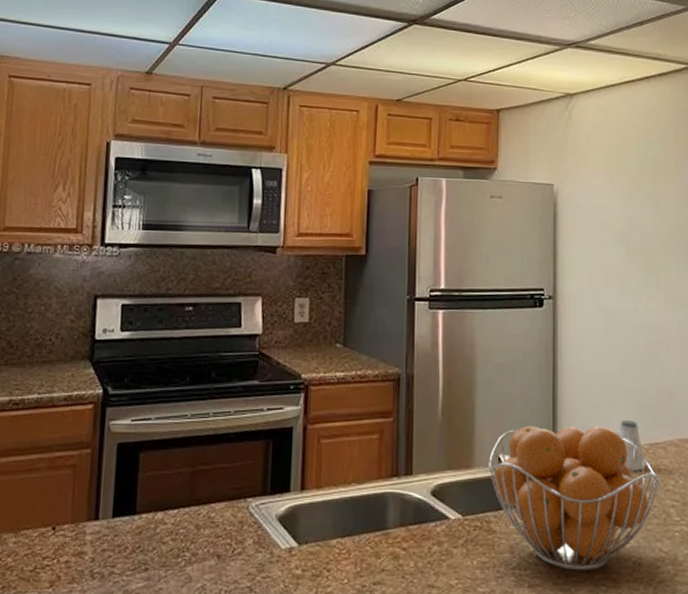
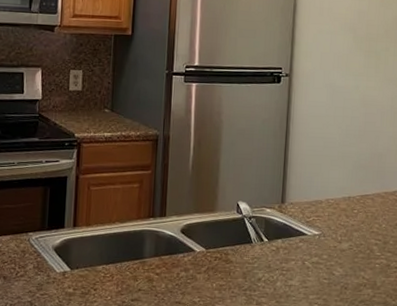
fruit basket: present [489,425,661,571] -> none [229,179,368,293]
saltshaker: present [619,419,645,471] -> none [336,176,356,217]

